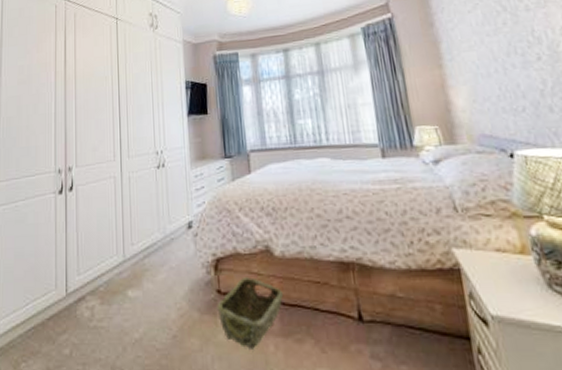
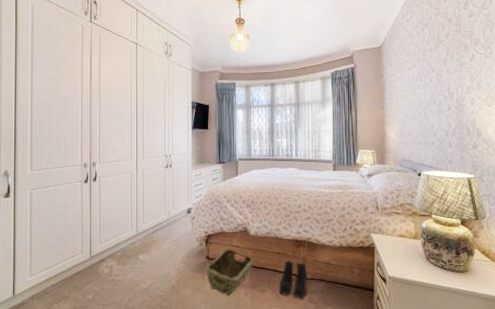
boots: none [324,293,366,353] -> present [280,260,308,299]

